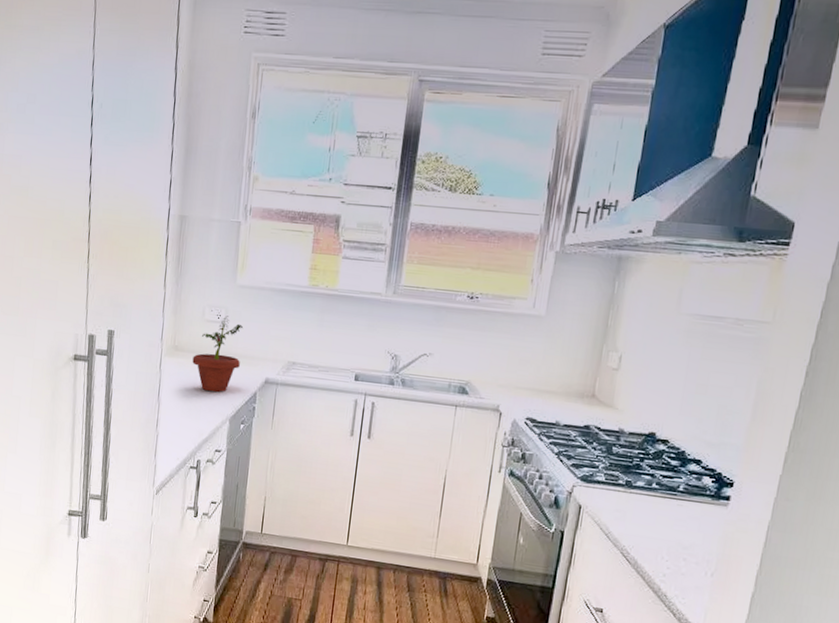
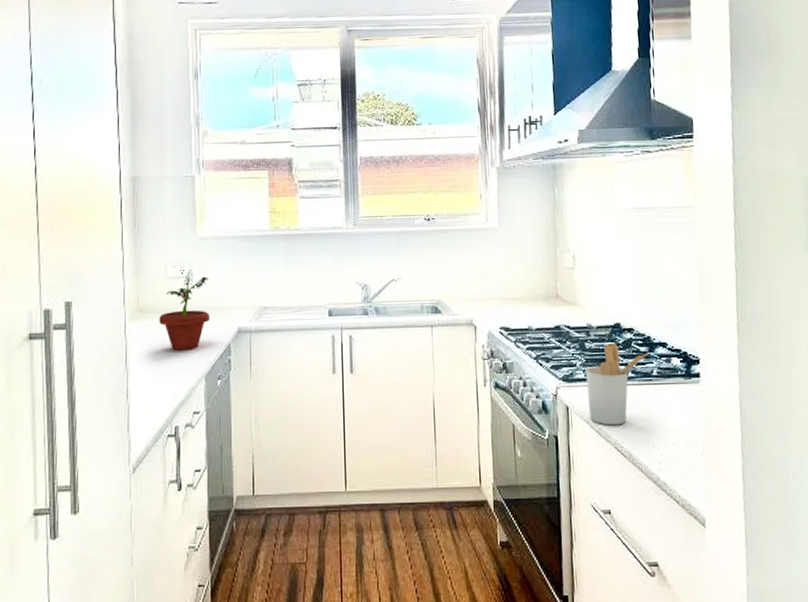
utensil holder: none [601,451,680,533] -> present [585,342,649,426]

